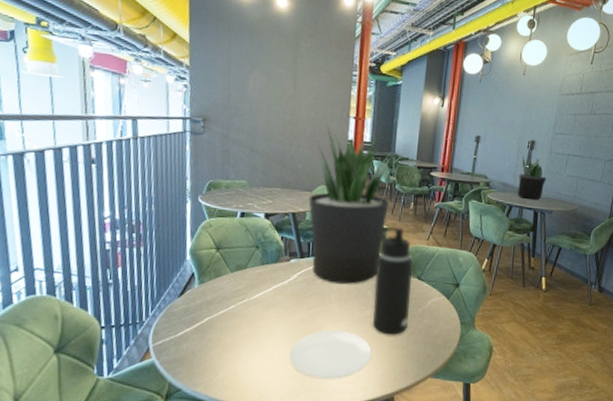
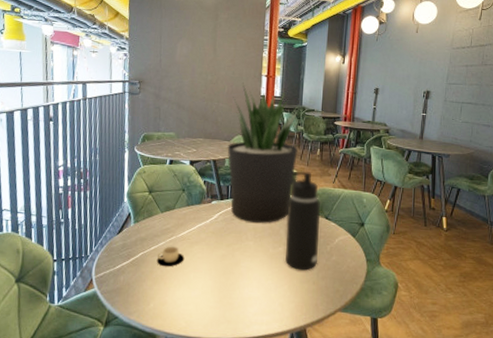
cup: none [225,310,259,333] -> present [156,246,185,267]
plate: present [289,329,372,379] -> none [211,265,285,311]
planter: present [518,155,547,200] -> none [416,104,443,145]

